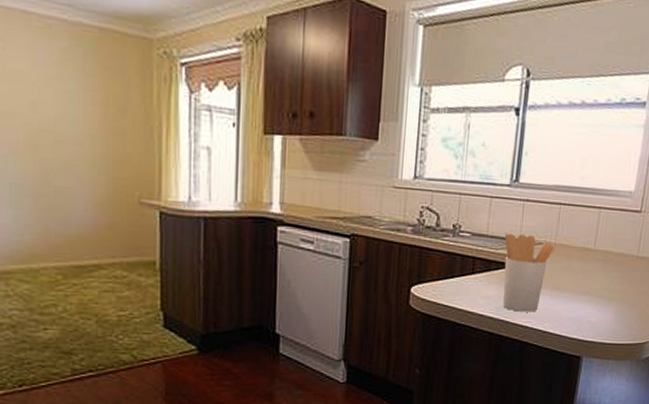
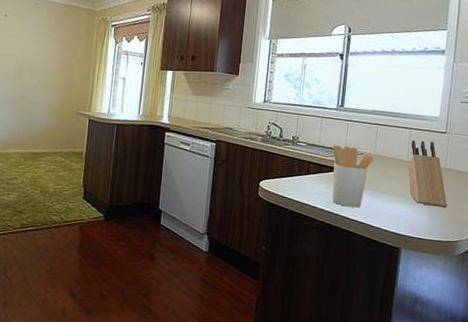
knife block: none [594,222,638,304] -> present [408,140,448,208]

